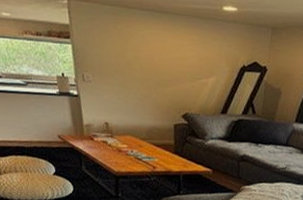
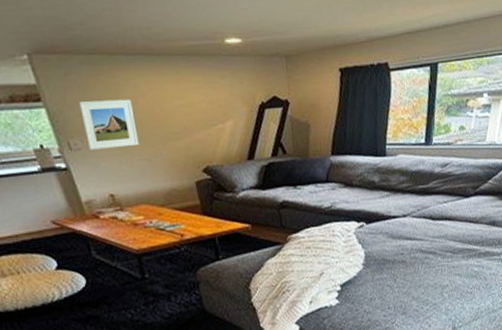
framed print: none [97,43,137,86] -> present [79,99,139,150]

